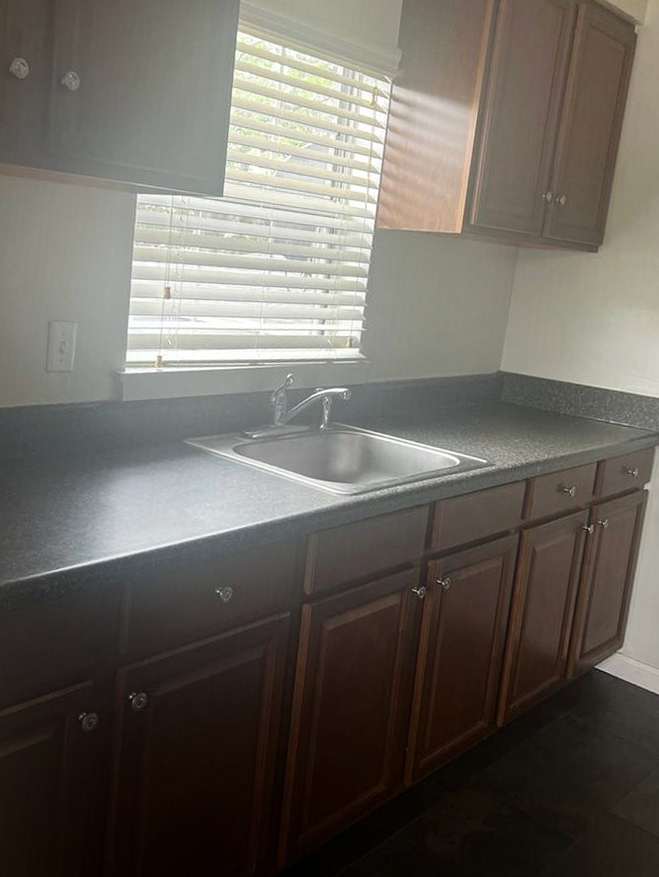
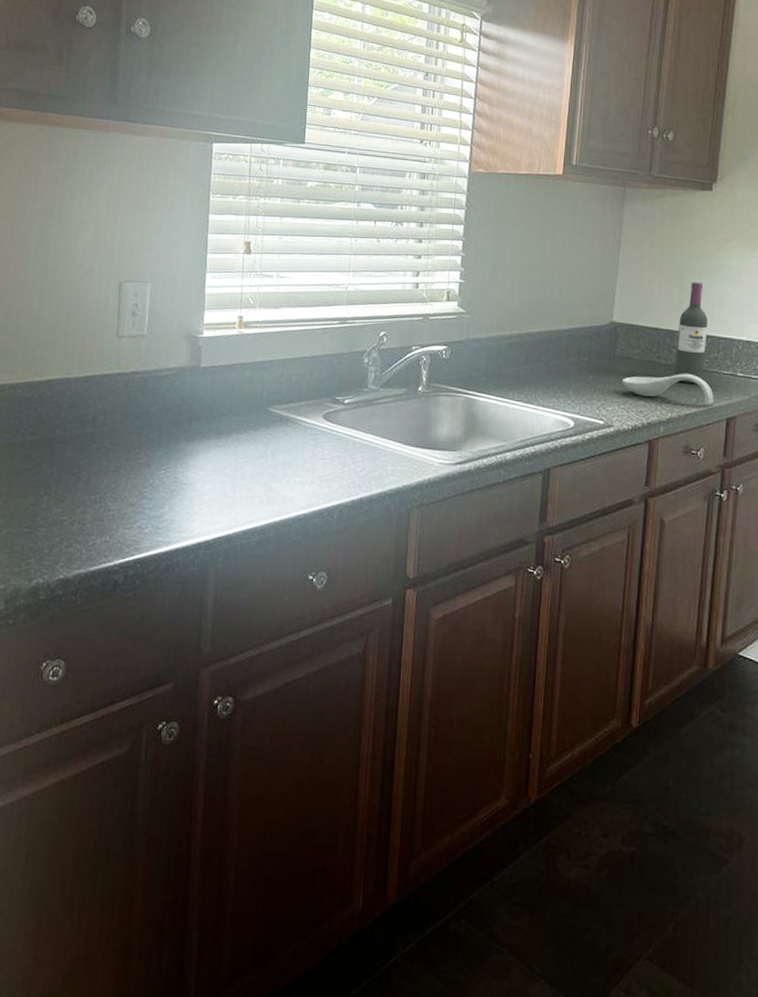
spoon rest: none [505,419,587,450] -> present [622,373,714,406]
wine bottle: none [553,336,587,429] -> present [675,281,708,384]

